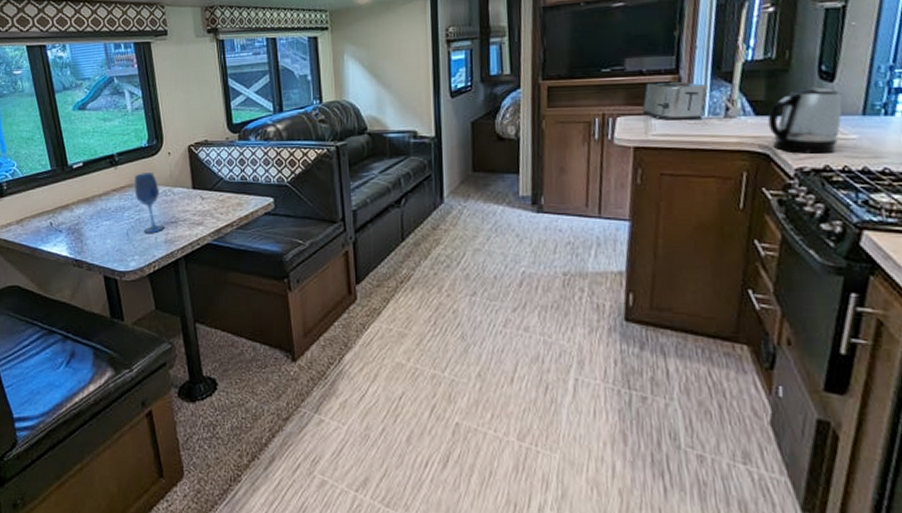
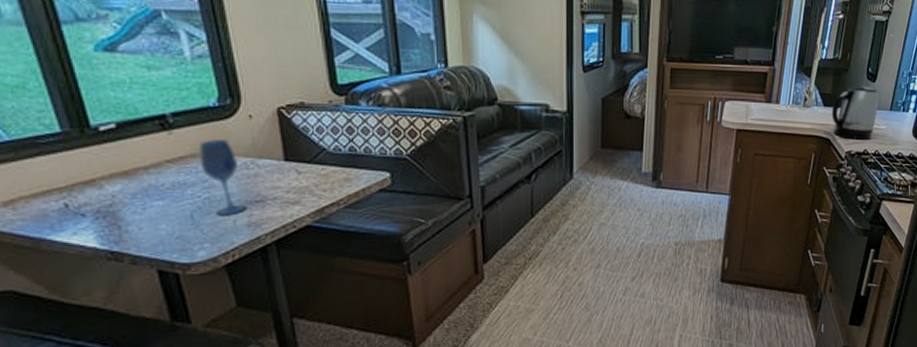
toaster: present [642,81,708,121] -> none [745,71,794,107]

